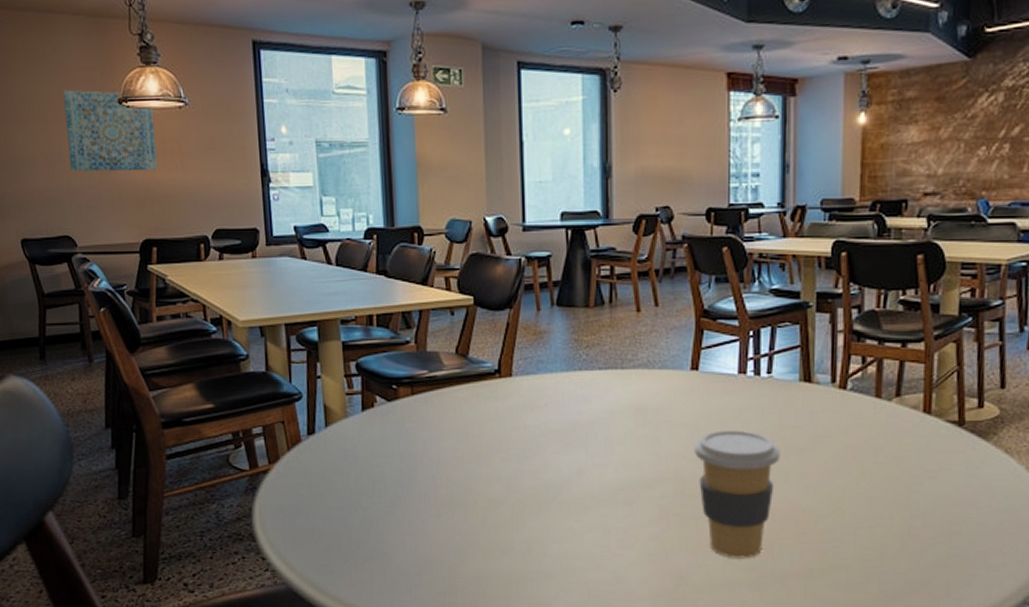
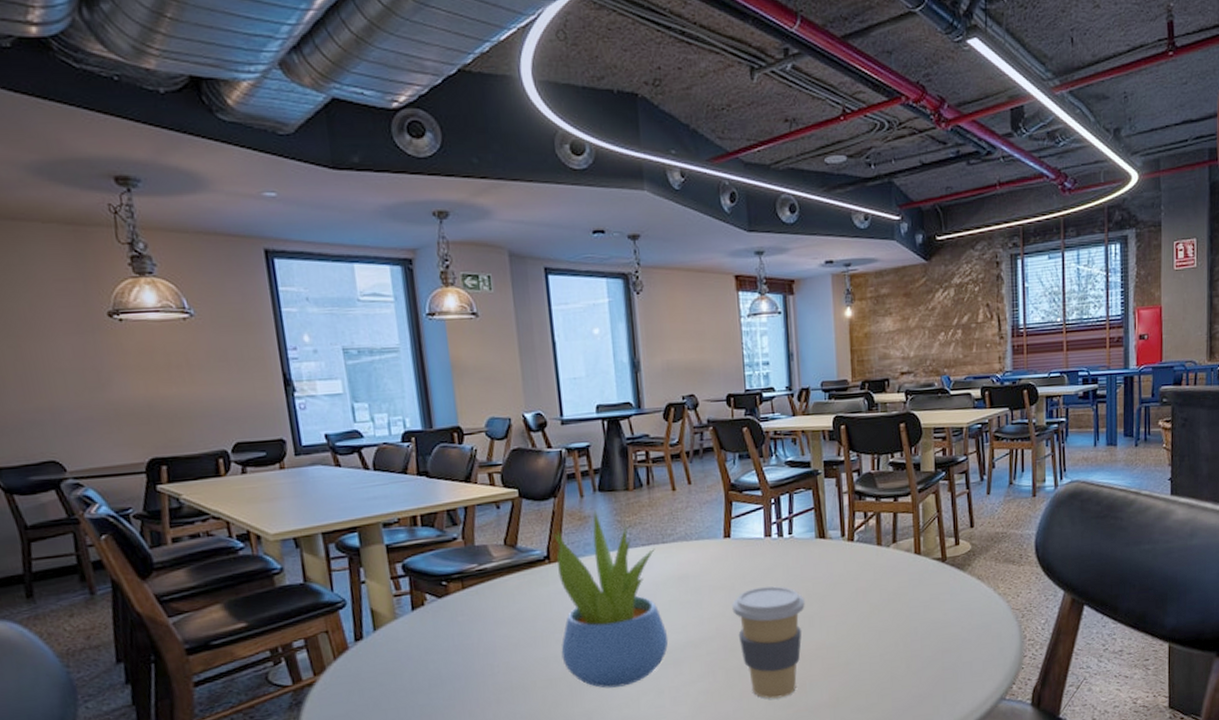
wall art: present [62,89,158,171] -> none [36,303,162,391]
succulent plant: none [505,326,620,519] -> present [553,510,669,688]

